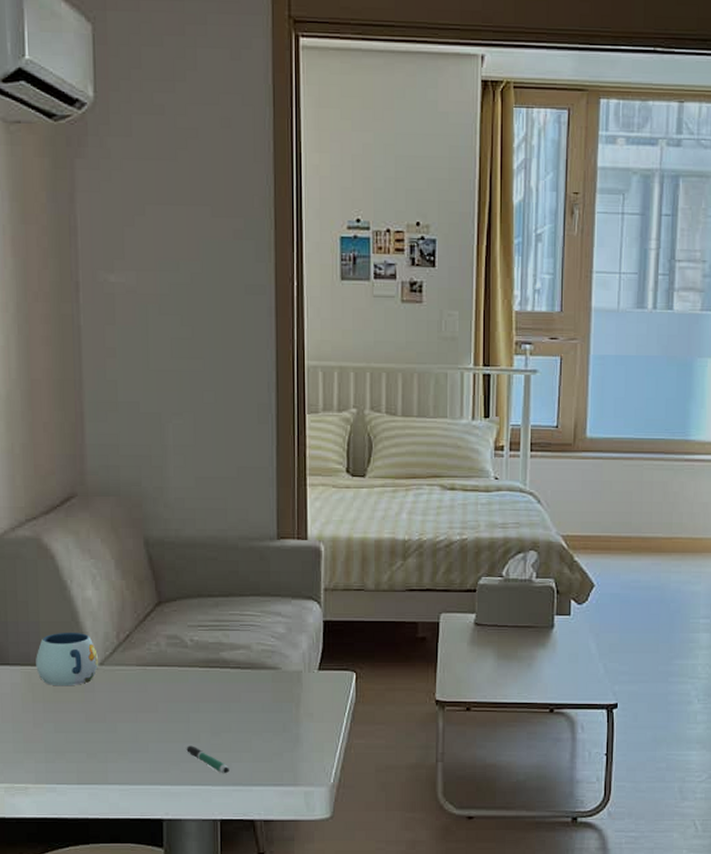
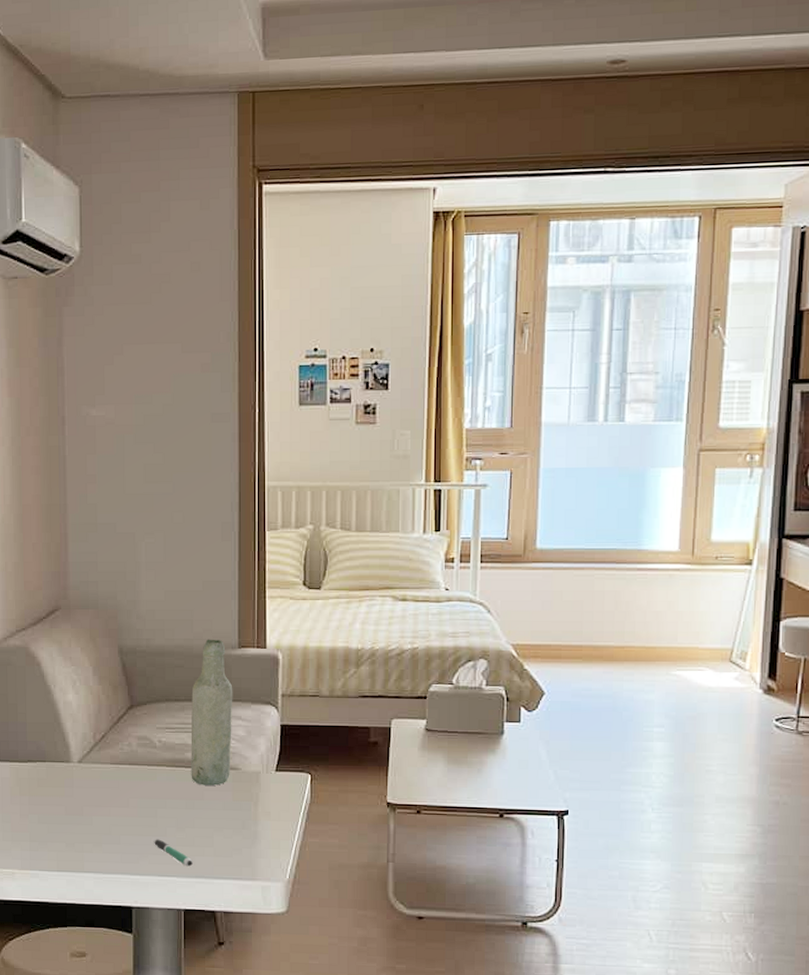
mug: present [36,632,98,686] -> none [23,732,77,782]
bottle: none [225,529,272,687] -> present [190,639,233,786]

